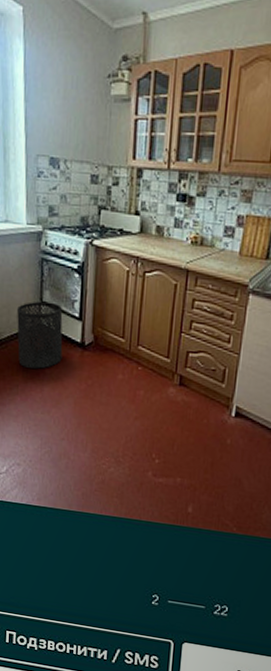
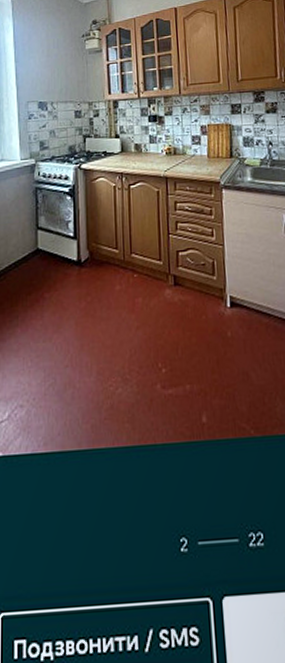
trash can: present [17,301,63,369] -> none [15,226,61,296]

